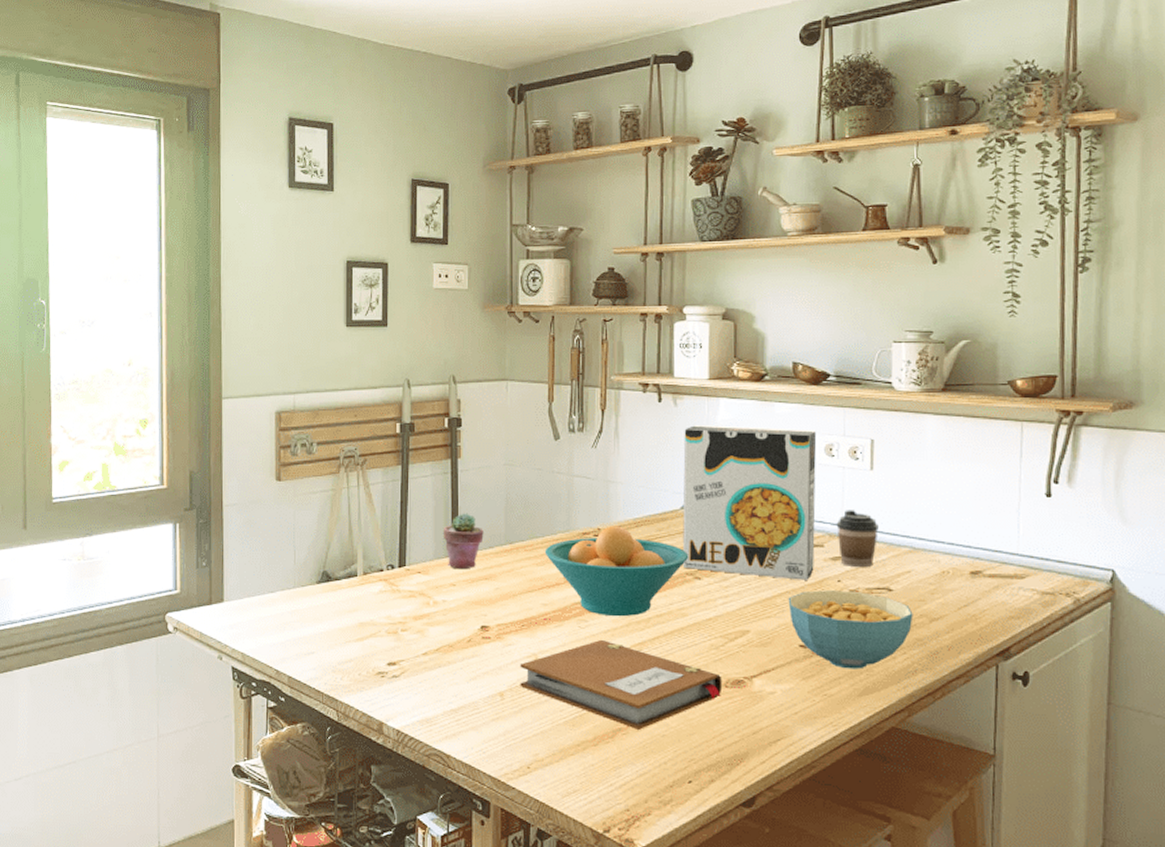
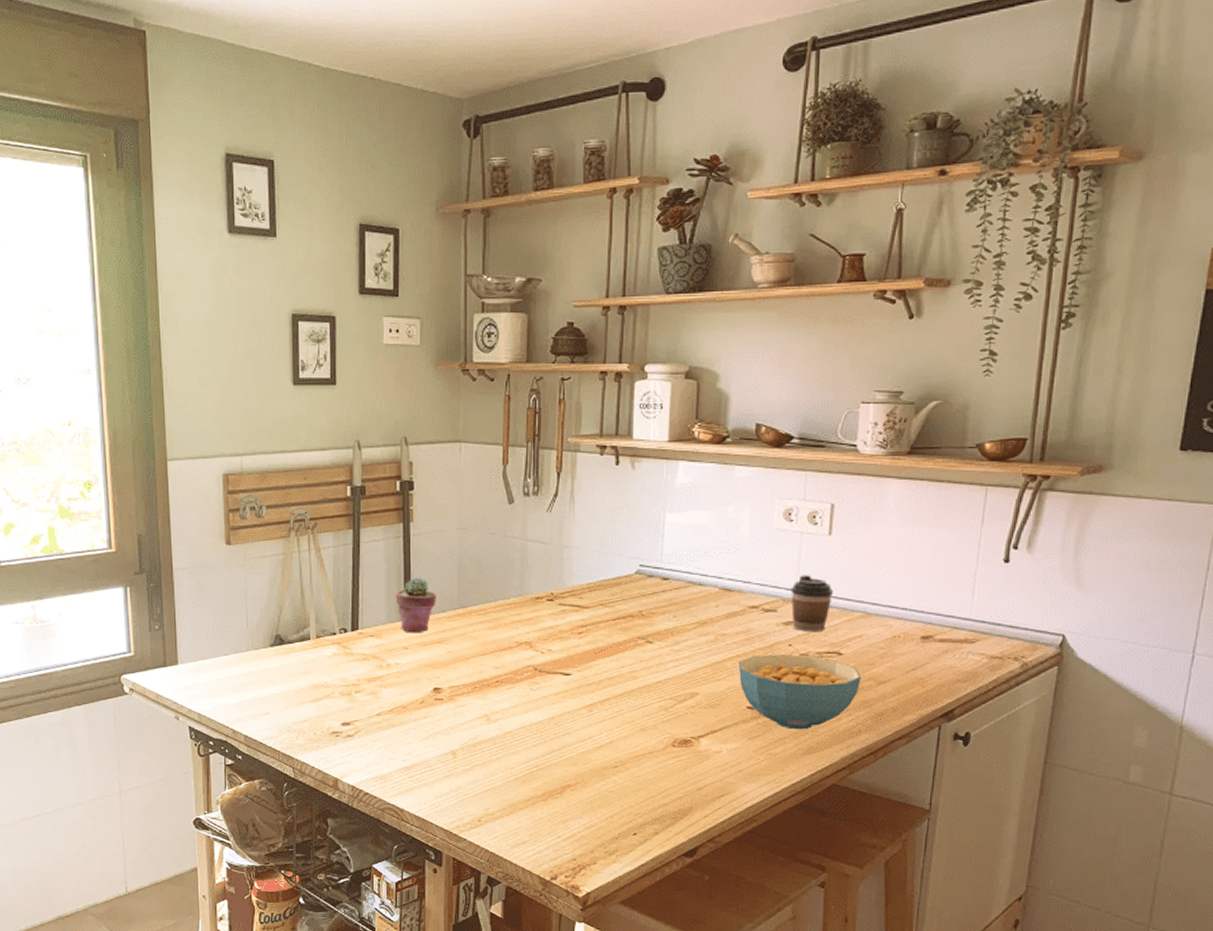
notebook: present [520,640,723,731] -> none [472,702,670,787]
fruit bowl: present [544,526,689,617] -> none [497,590,642,680]
cereal box: present [682,425,817,580] -> none [634,489,776,644]

